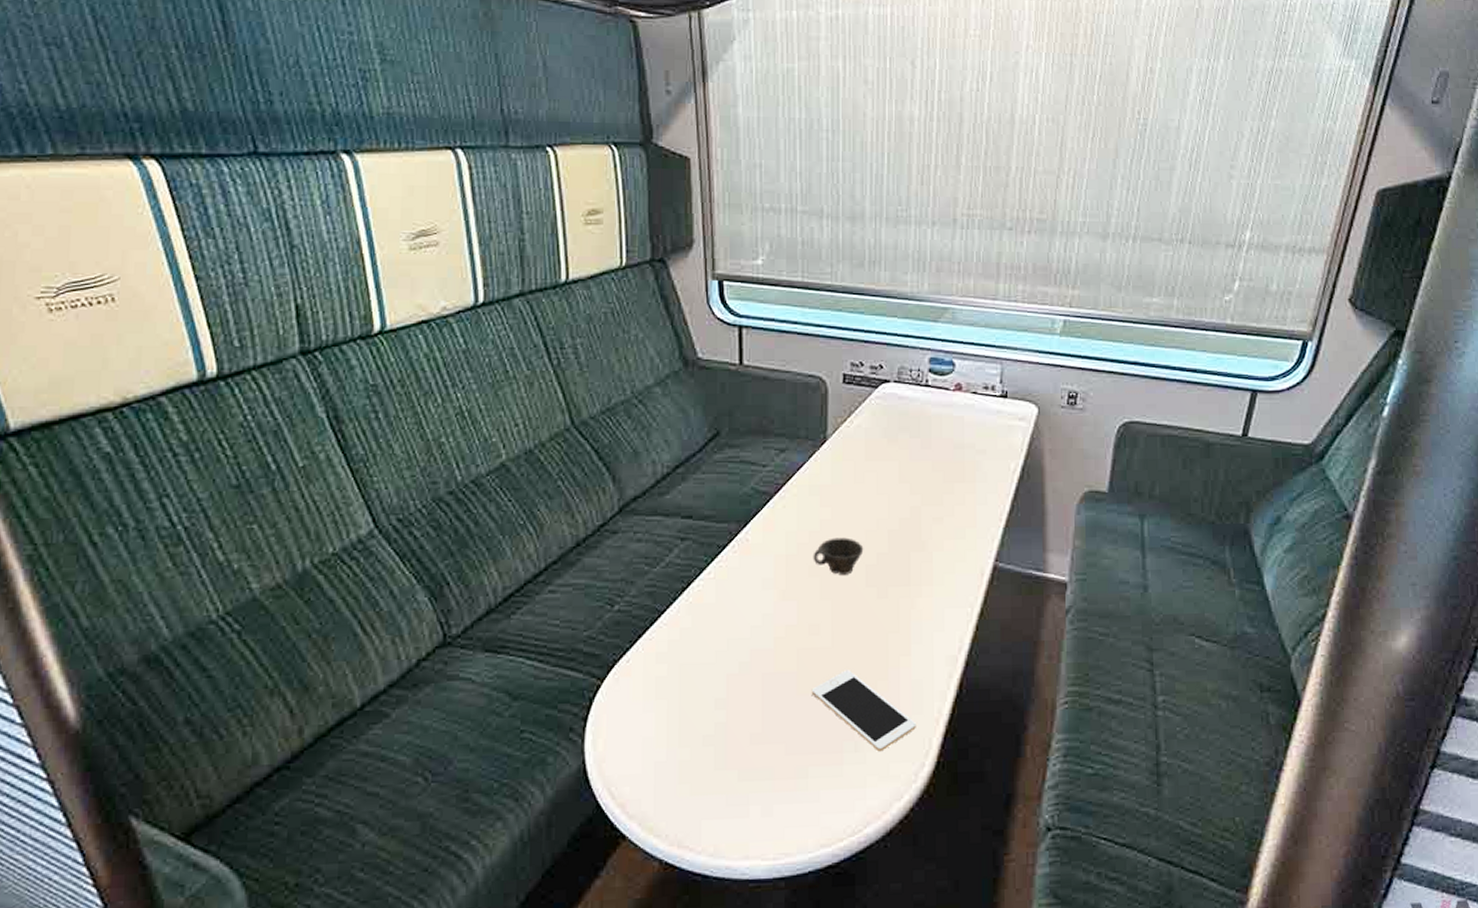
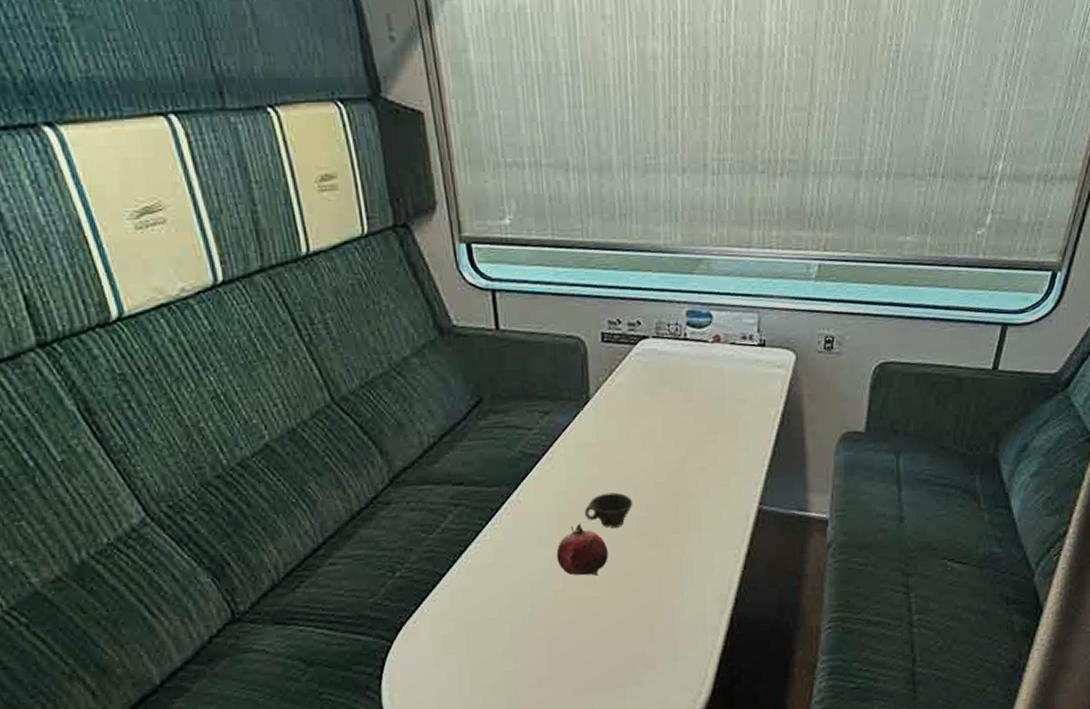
fruit: none [781,567,834,625] -> present [556,523,608,576]
cell phone: present [811,670,916,752] -> none [592,614,692,684]

